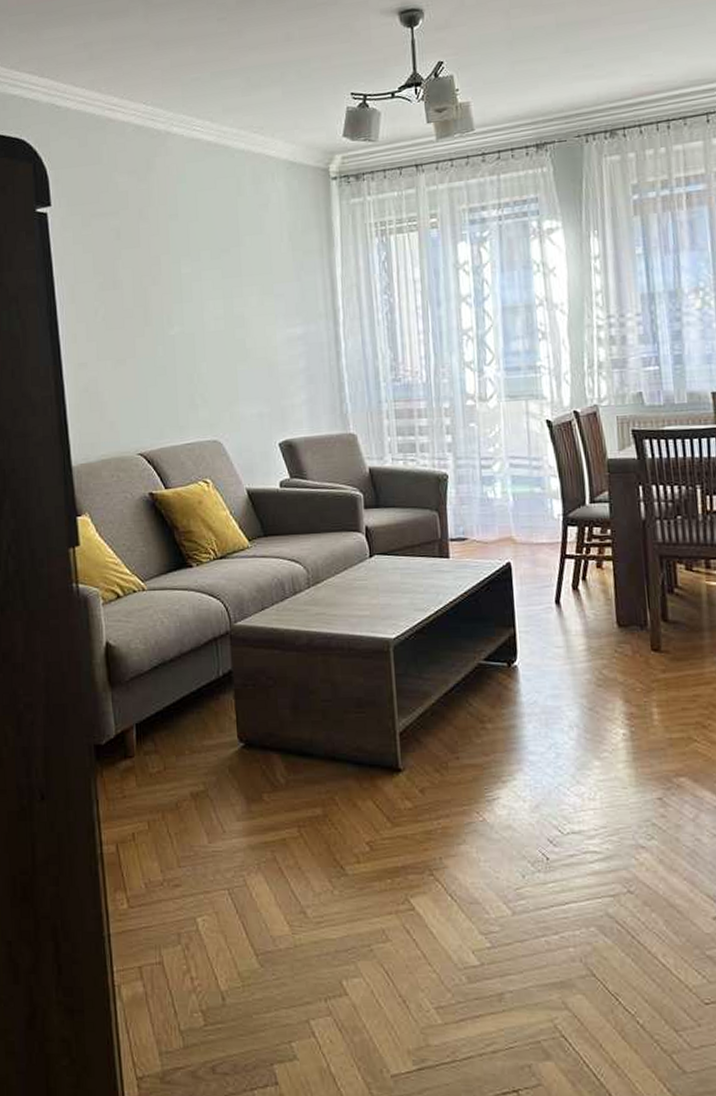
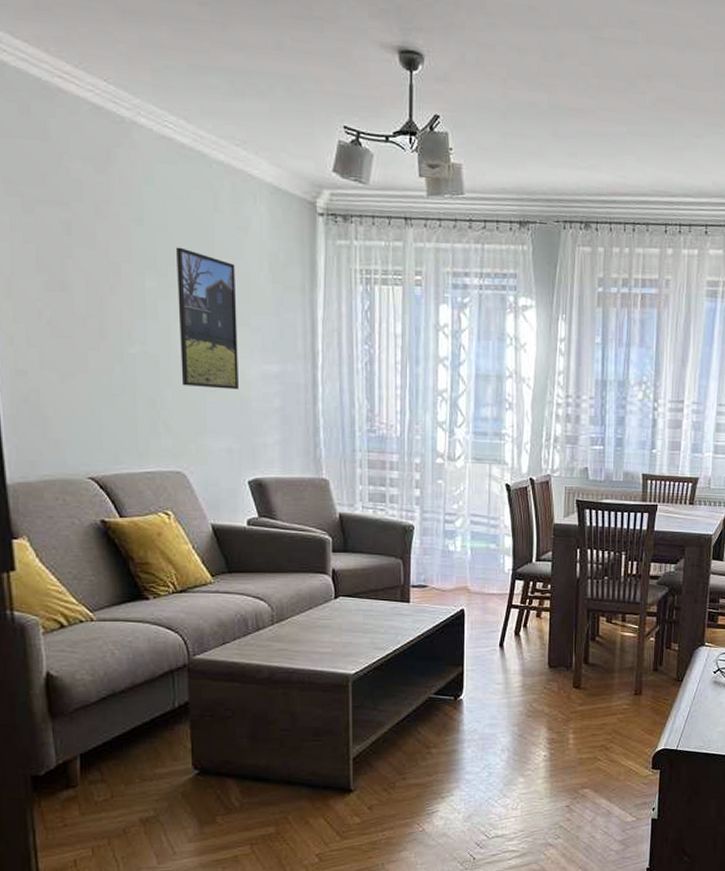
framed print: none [205,232,266,359] -> present [175,247,239,390]

